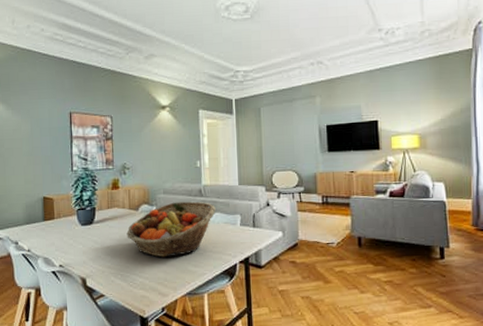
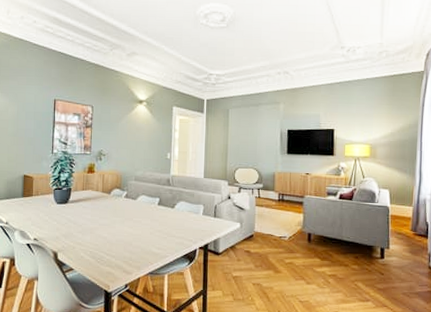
fruit basket: present [126,201,216,258] -> none [98,189,181,239]

